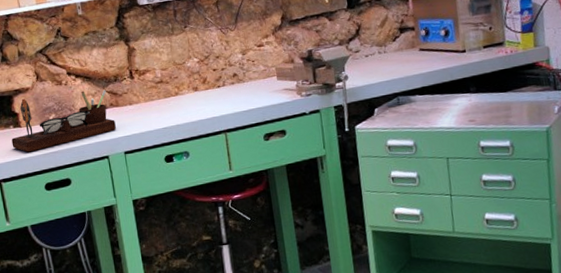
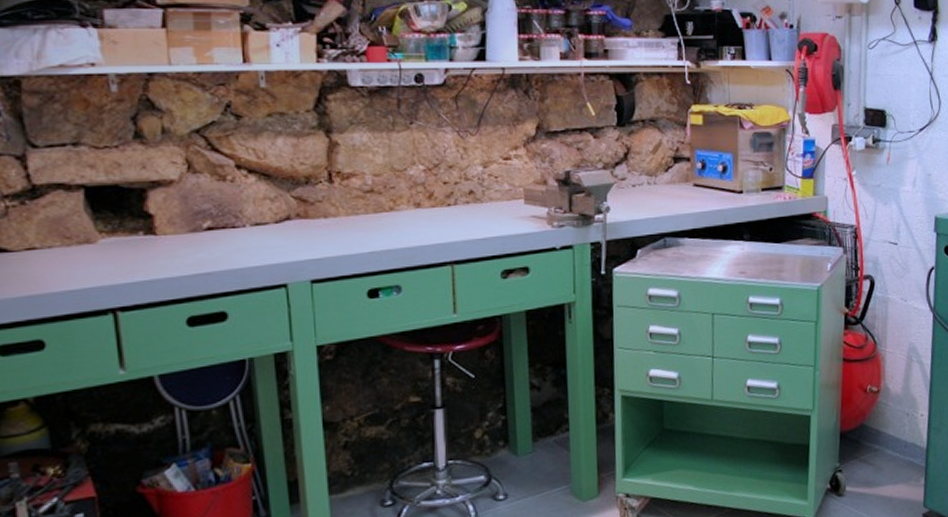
desk organizer: present [11,90,116,153] -> none [139,192,302,272]

